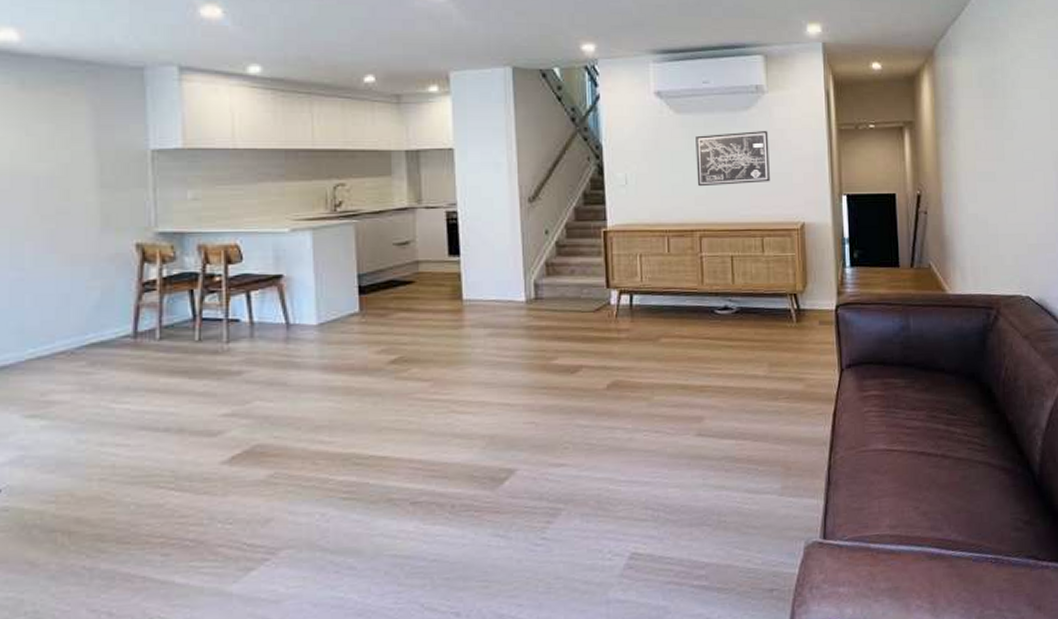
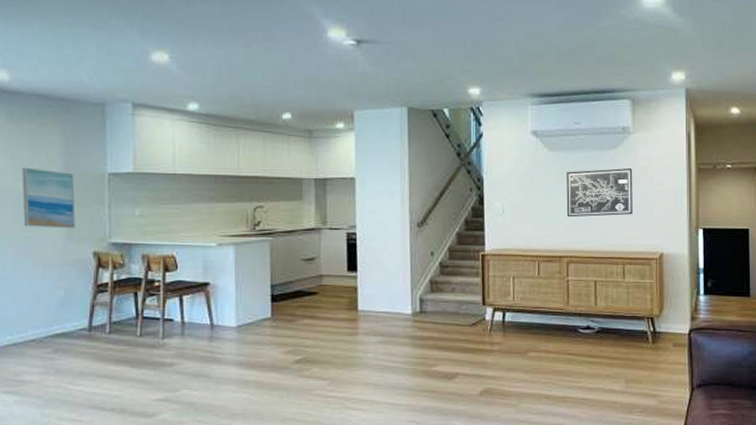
wall art: none [40,145,111,218] -> present [22,167,76,229]

